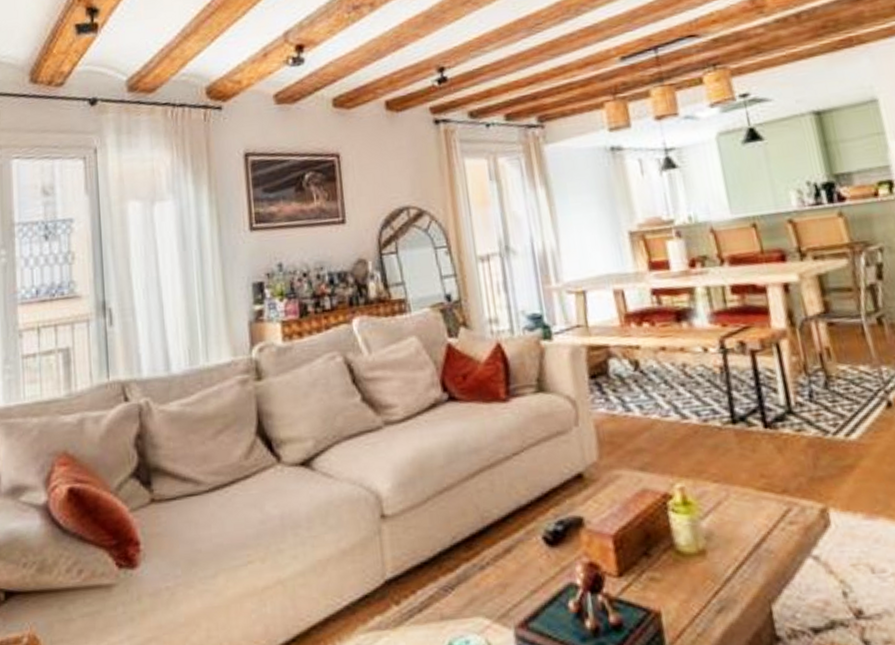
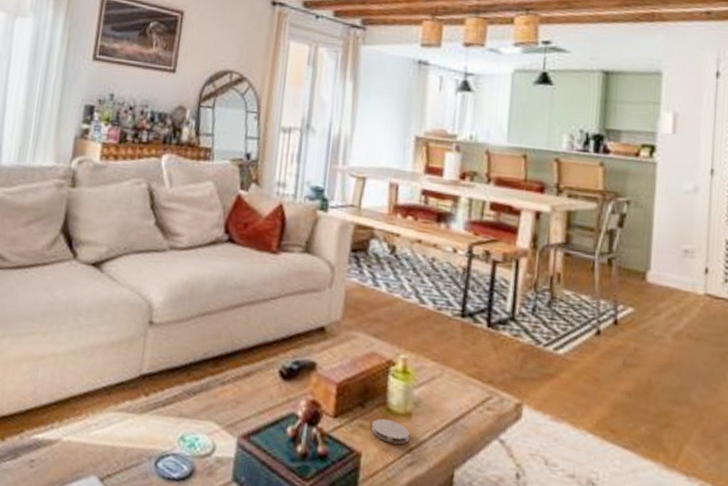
coaster: none [663,563,711,592] -> present [371,418,410,445]

